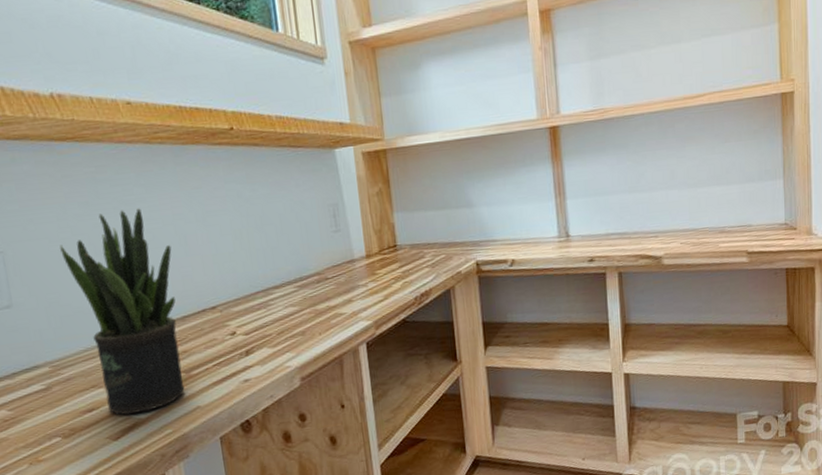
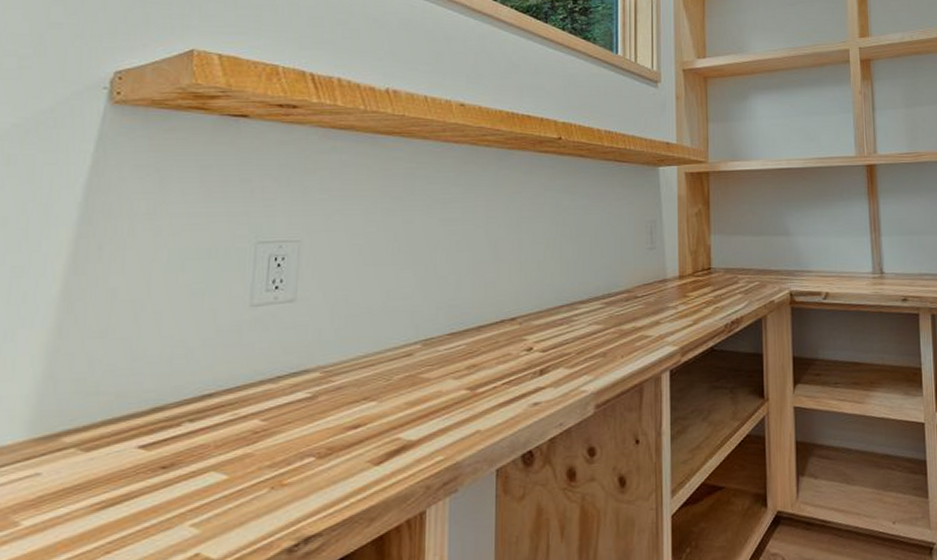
potted plant: present [60,208,185,415] -> none [362,208,479,436]

